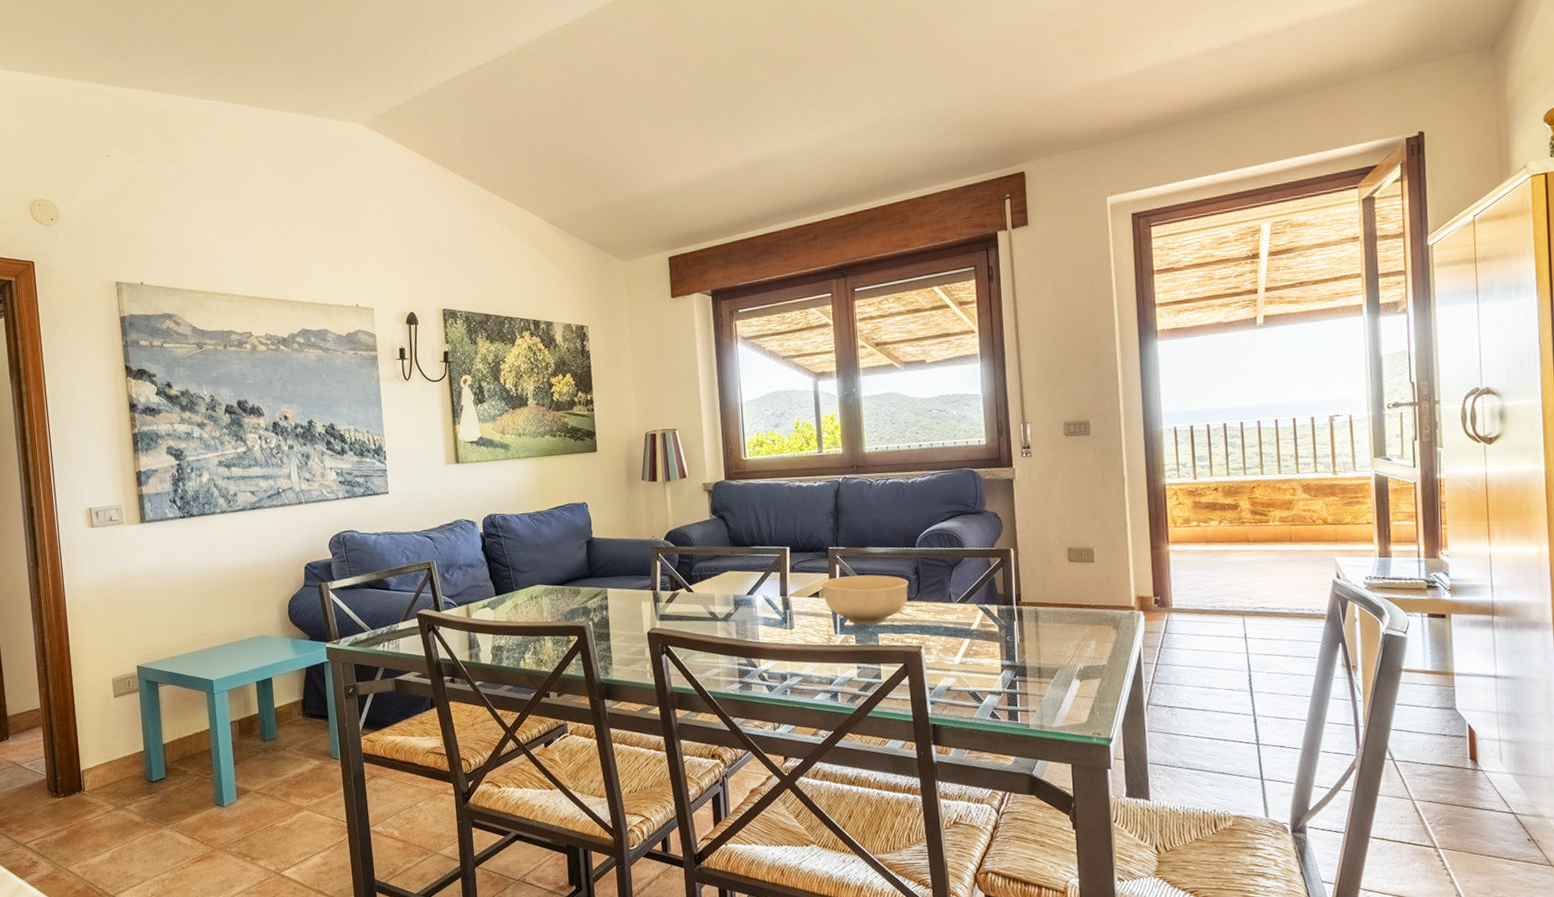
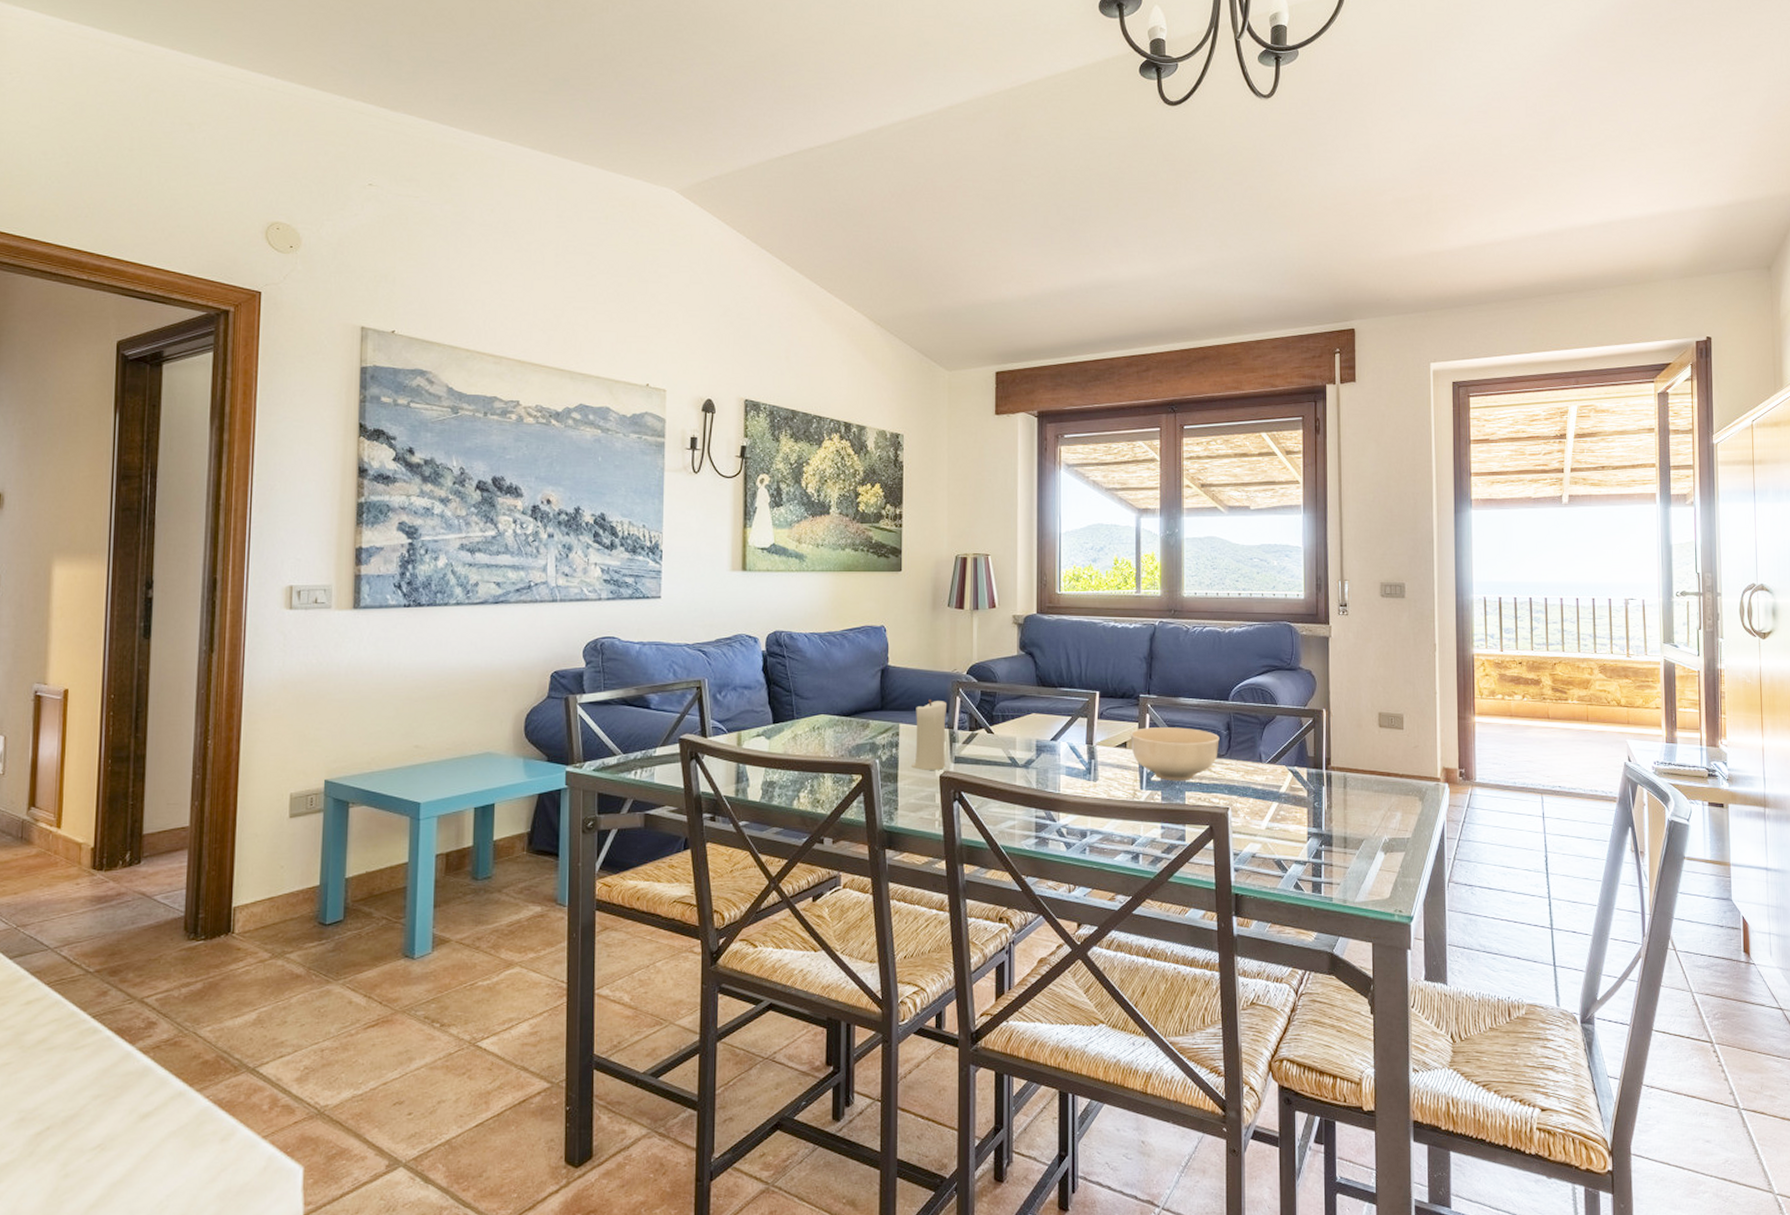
candle: none [621,565,652,629] -> present [912,700,948,771]

